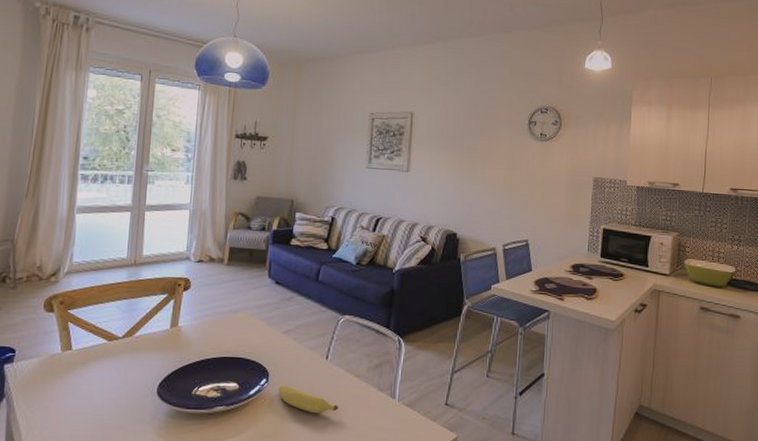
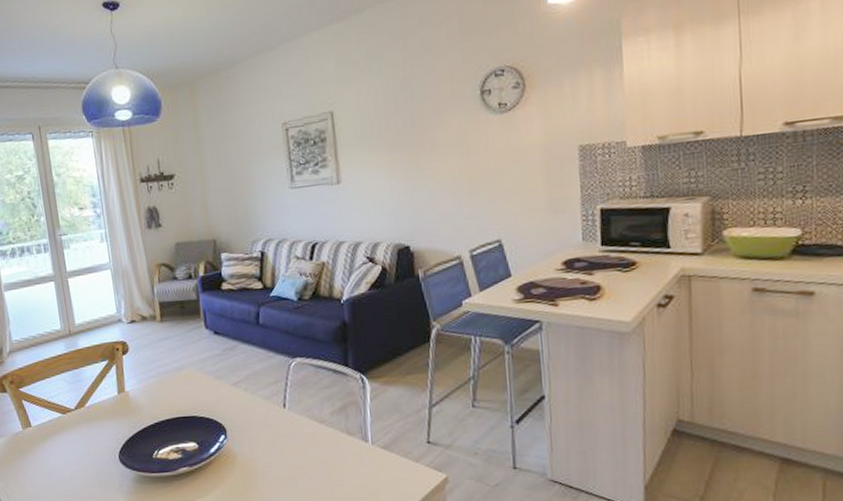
fruit: present [278,385,338,414] -> none [239,439,307,466]

